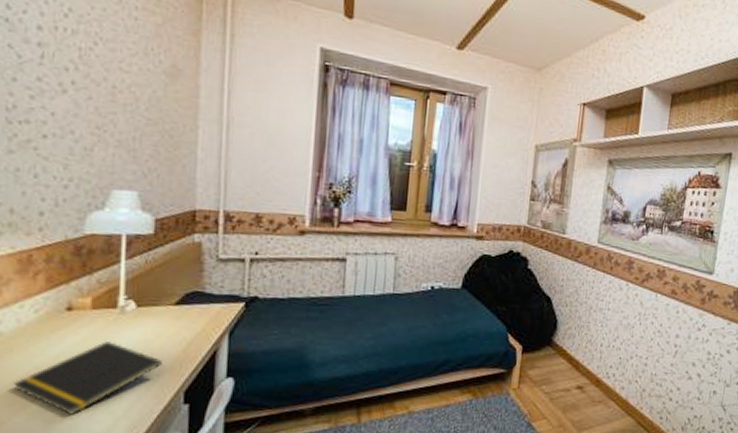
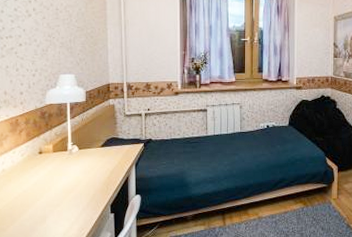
notepad: present [12,341,162,415] -> none [12,173,96,221]

